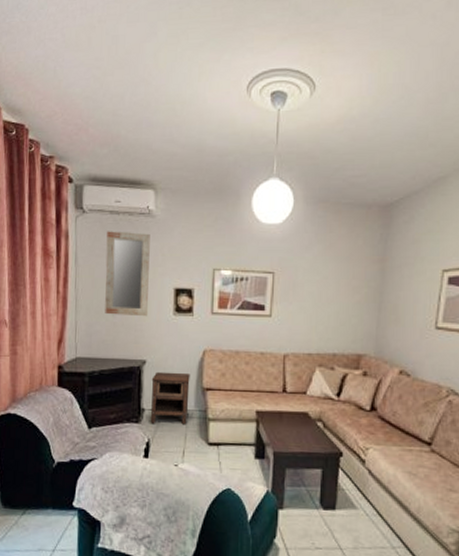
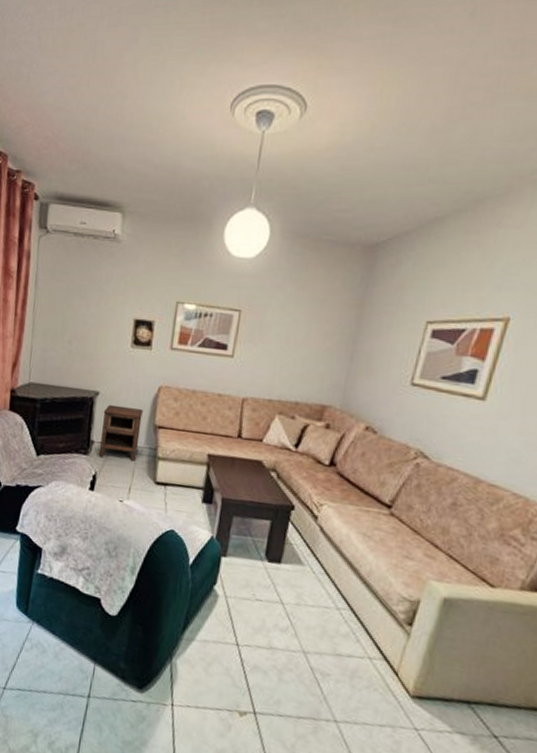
home mirror: present [105,231,150,317] -> none [61,254,114,347]

